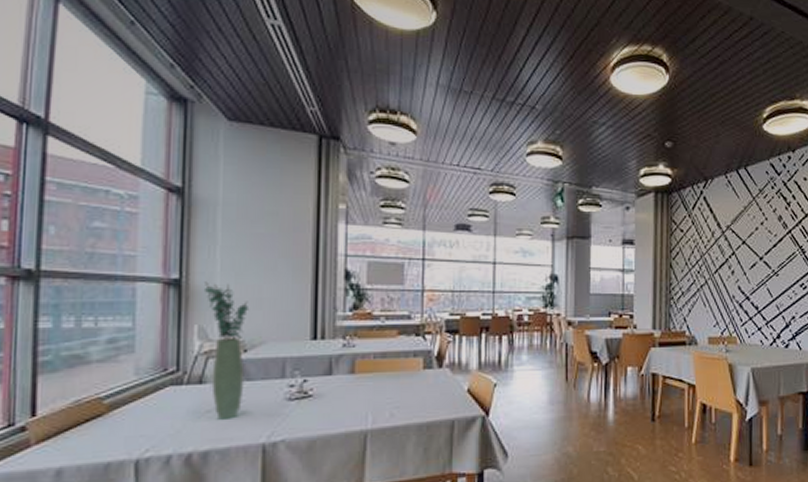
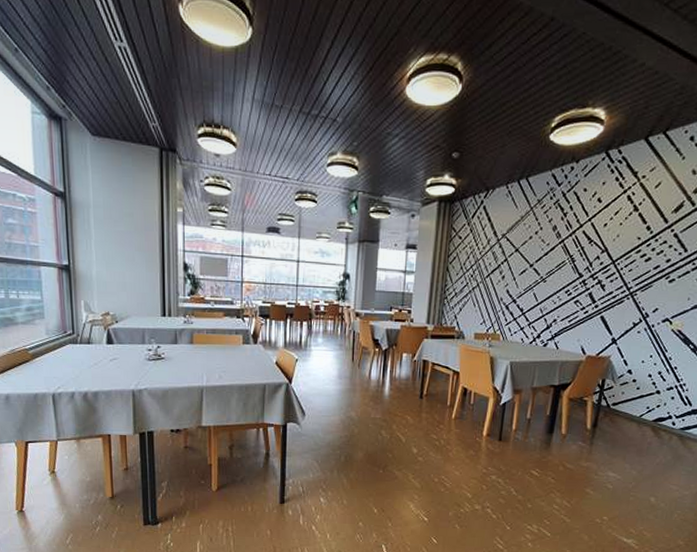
vase: present [205,281,250,420] -> none [86,268,118,371]

